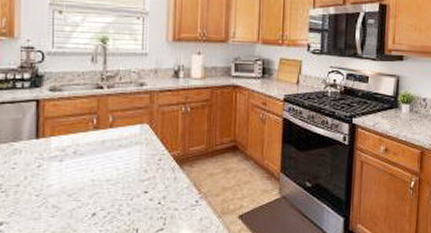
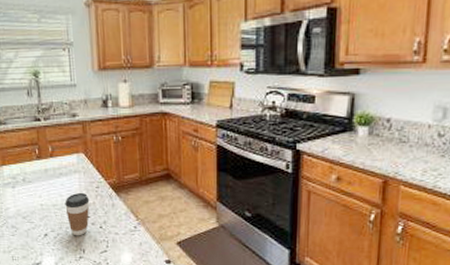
coffee cup: none [121,165,150,214] -> present [65,192,90,236]

